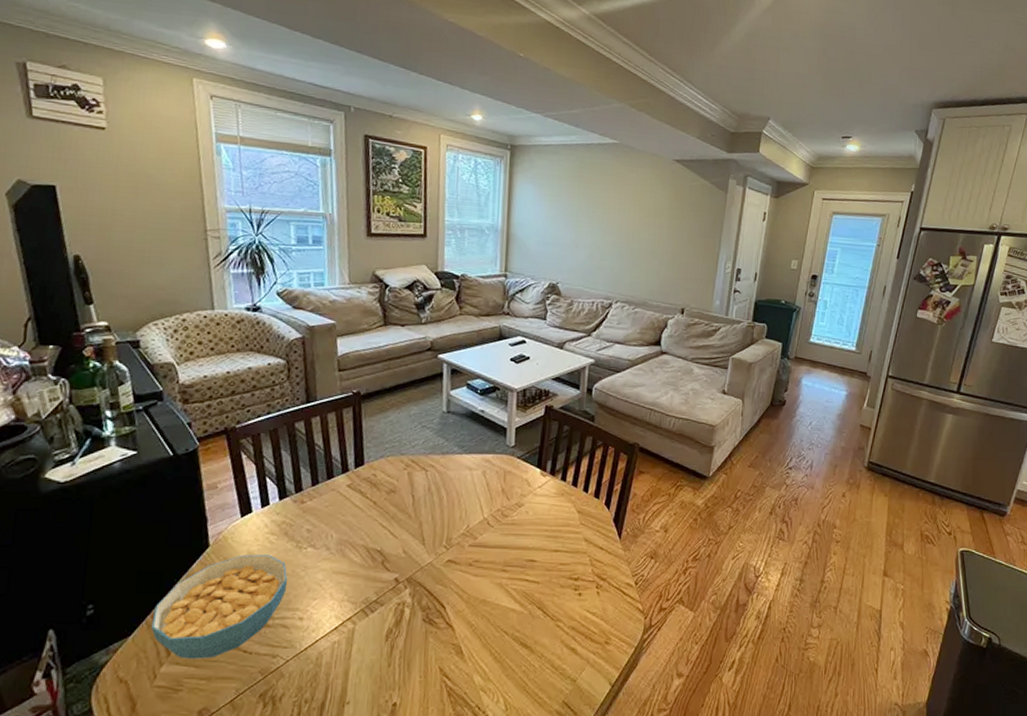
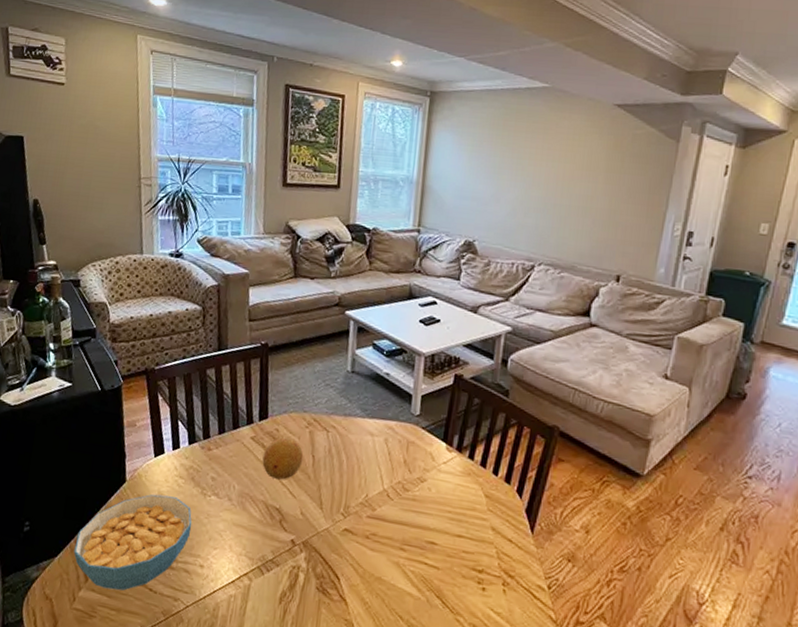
fruit: none [360,481,403,522] -> present [262,437,304,480]

